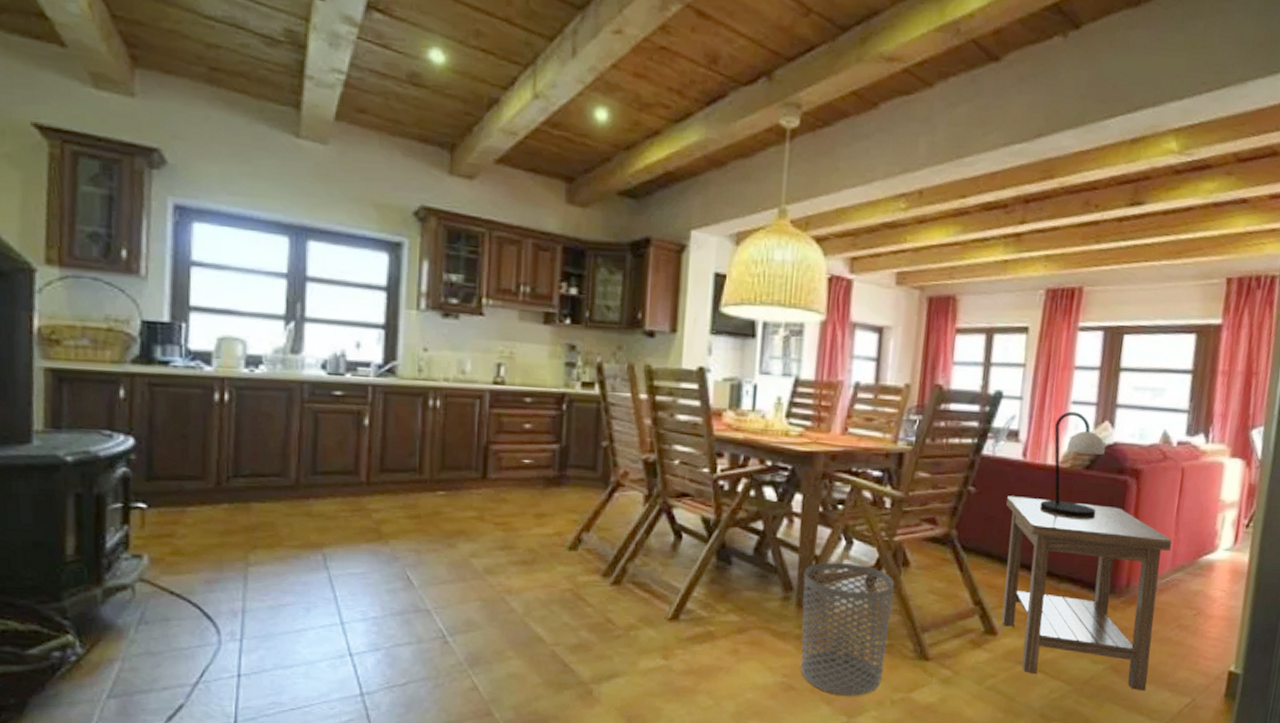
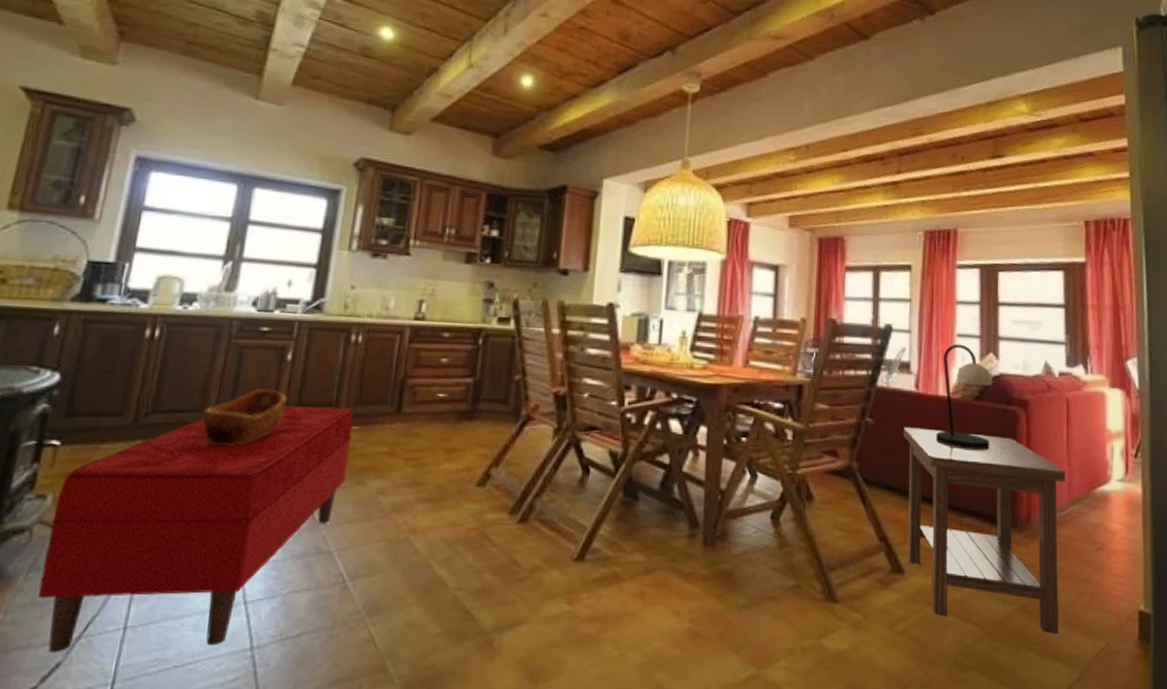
bench: none [150,471,439,696] -> present [37,406,353,653]
wooden bowl: none [284,453,369,510] -> present [202,388,287,447]
waste bin: present [800,562,894,696] -> none [707,496,800,644]

